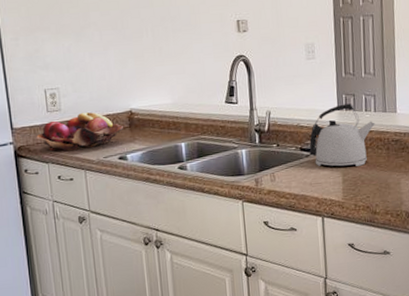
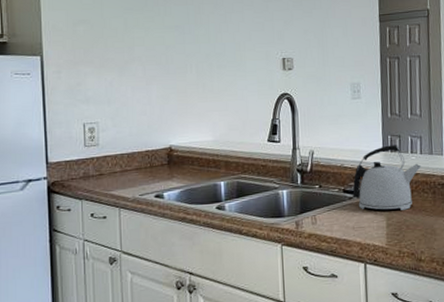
fruit basket: present [36,112,124,152] -> none [71,147,163,188]

